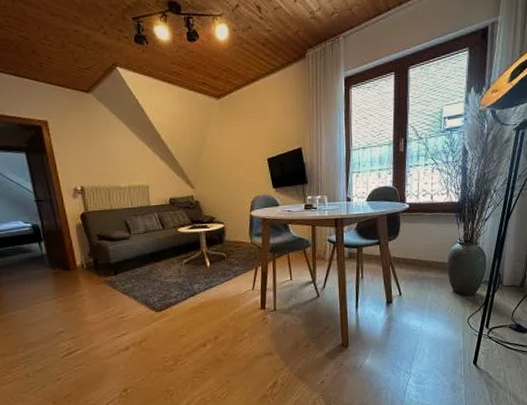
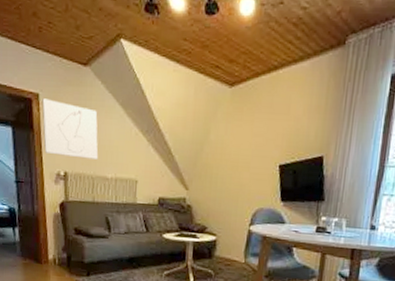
wall art: none [51,124,111,173] -> present [42,98,99,160]

